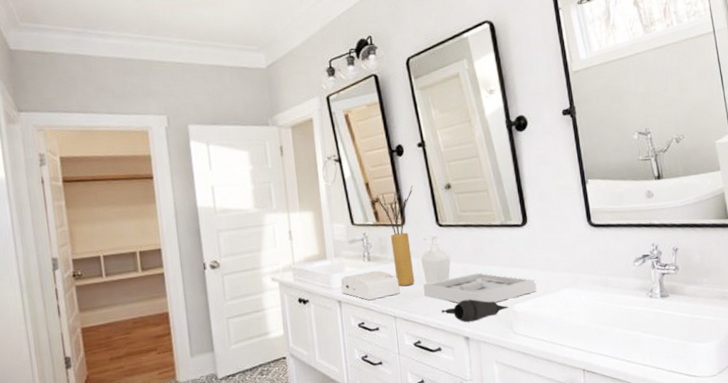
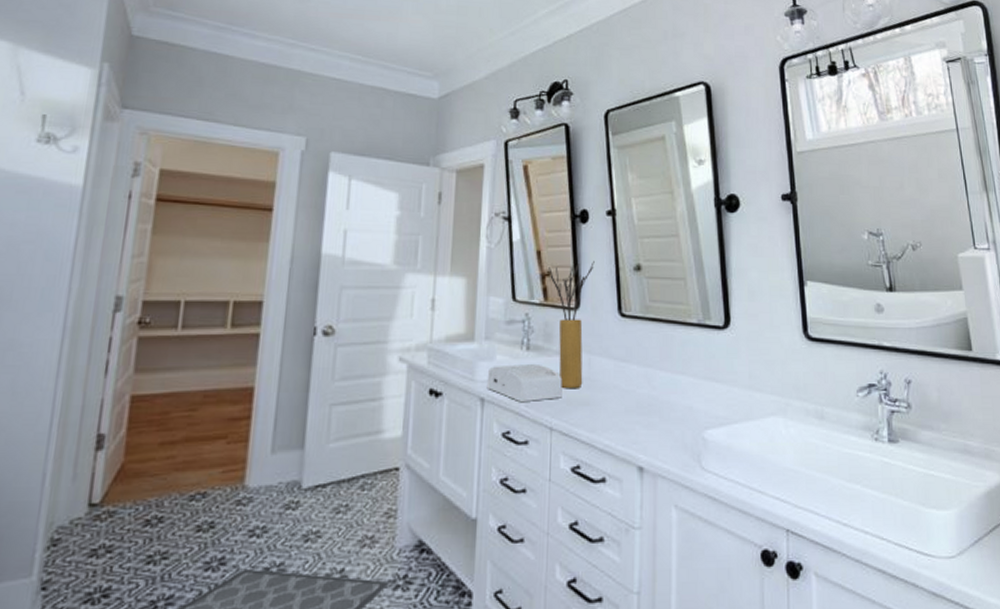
soap bottle: present [421,235,451,285] -> none [594,327,631,391]
decorative tray: present [423,272,537,303] -> none [593,382,735,425]
hair dryer: present [441,299,509,323] -> none [611,415,699,448]

